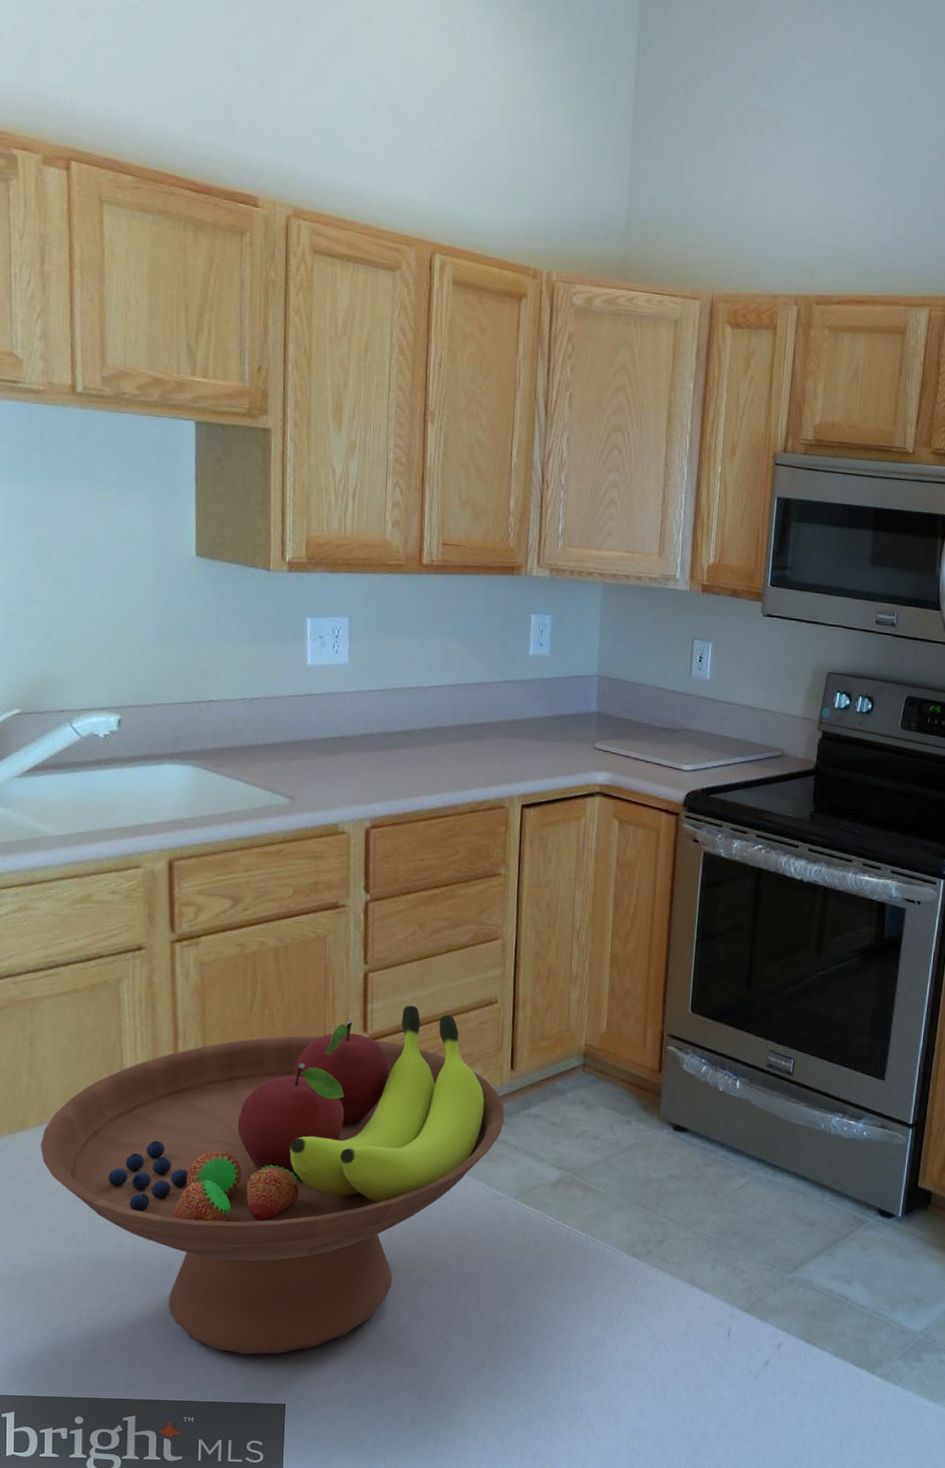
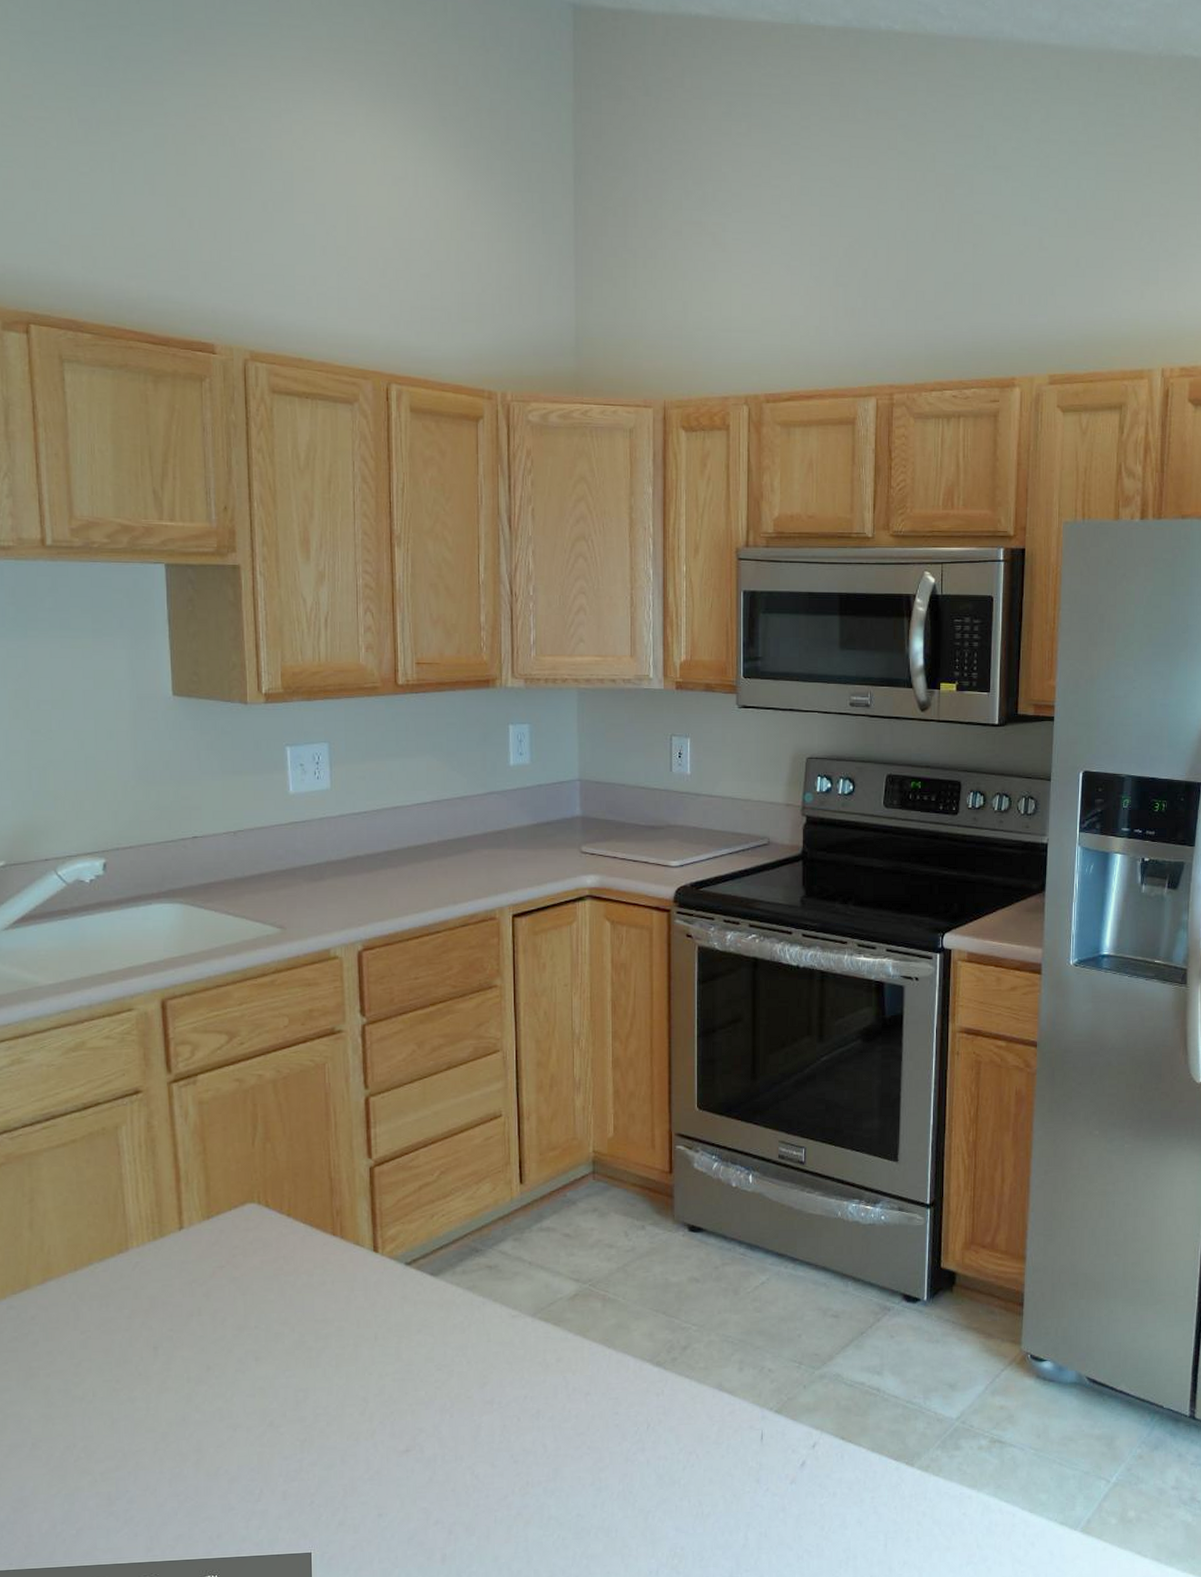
fruit bowl: present [41,1005,505,1355] -> none [45,1126,517,1504]

